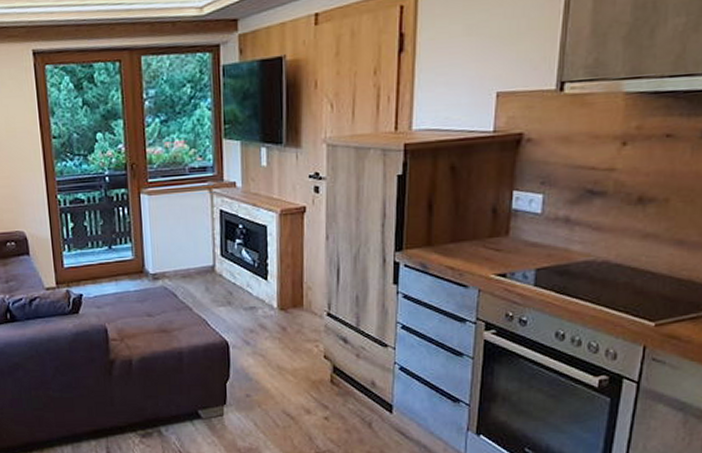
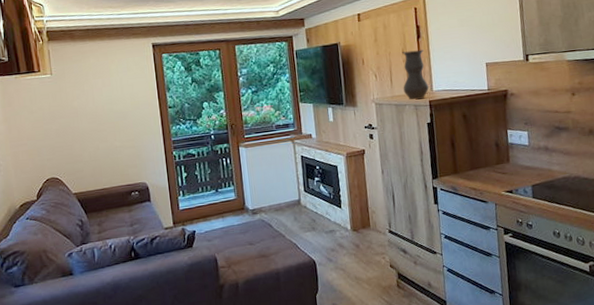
vase: none [369,69,406,142] -> present [402,49,429,100]

